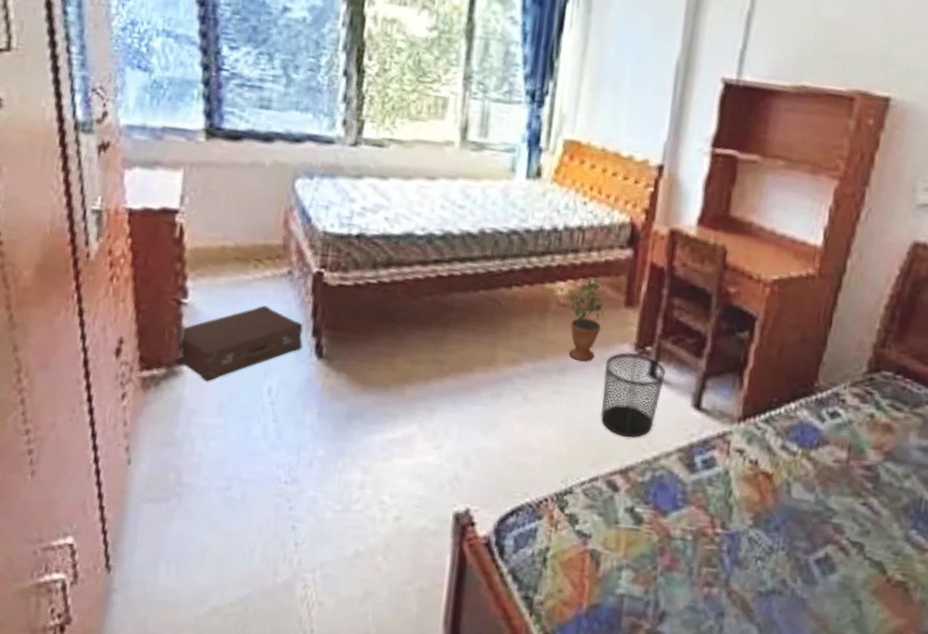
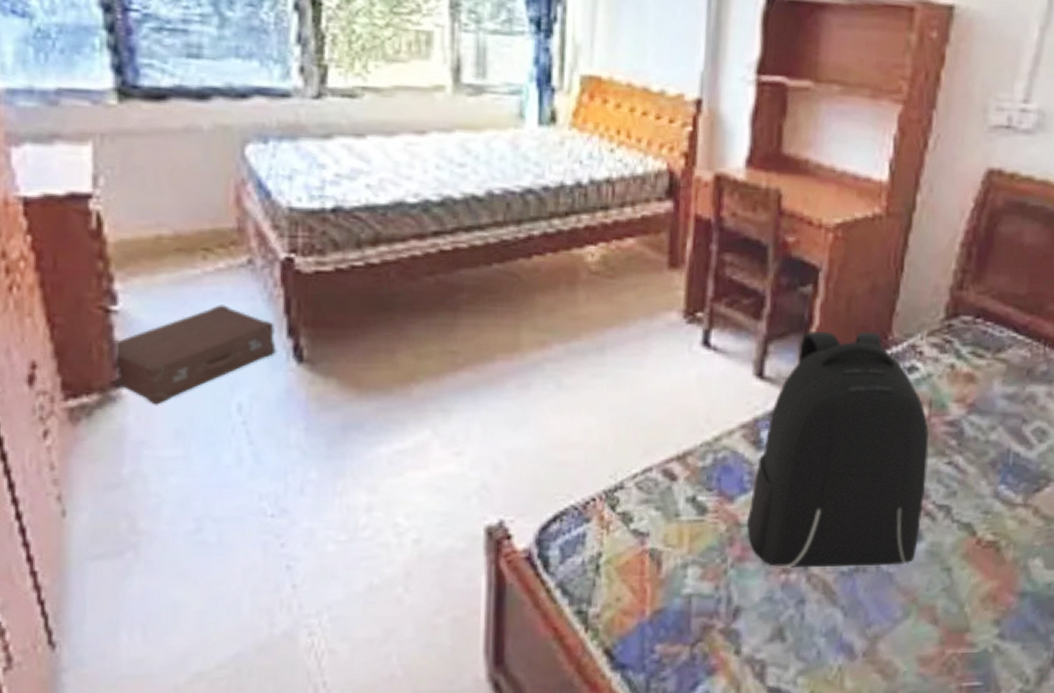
potted plant: present [567,274,604,362] -> none [600,233,644,337]
waste bin: present [600,352,665,438] -> none [649,320,721,419]
backpack: none [676,371,848,593] -> present [746,330,930,569]

